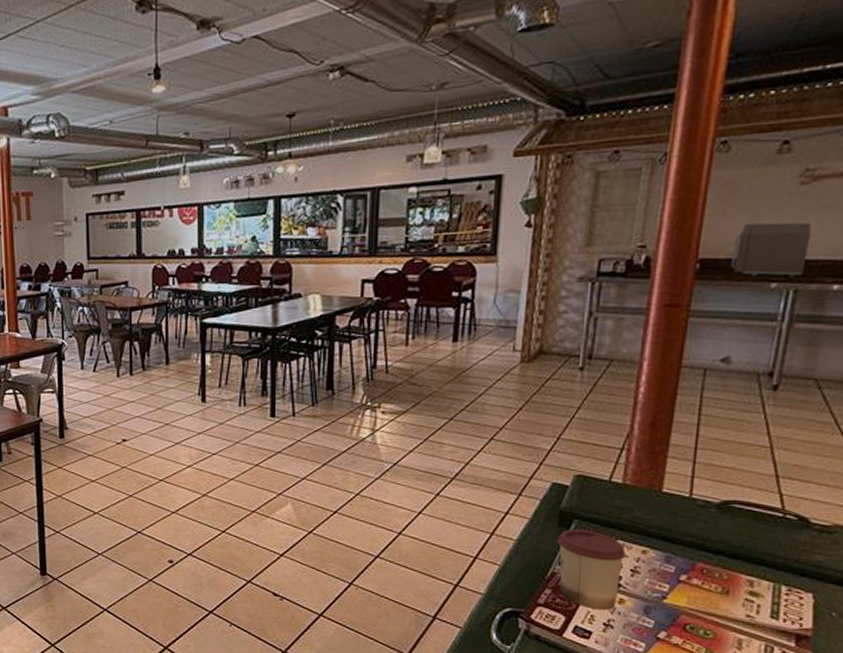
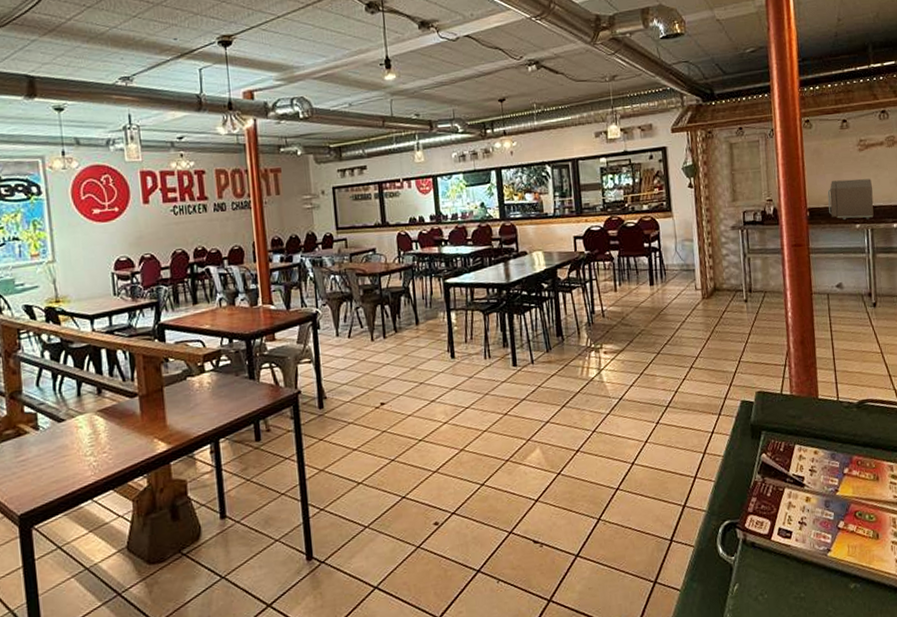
cup: present [557,529,626,611] -> none [753,439,805,511]

